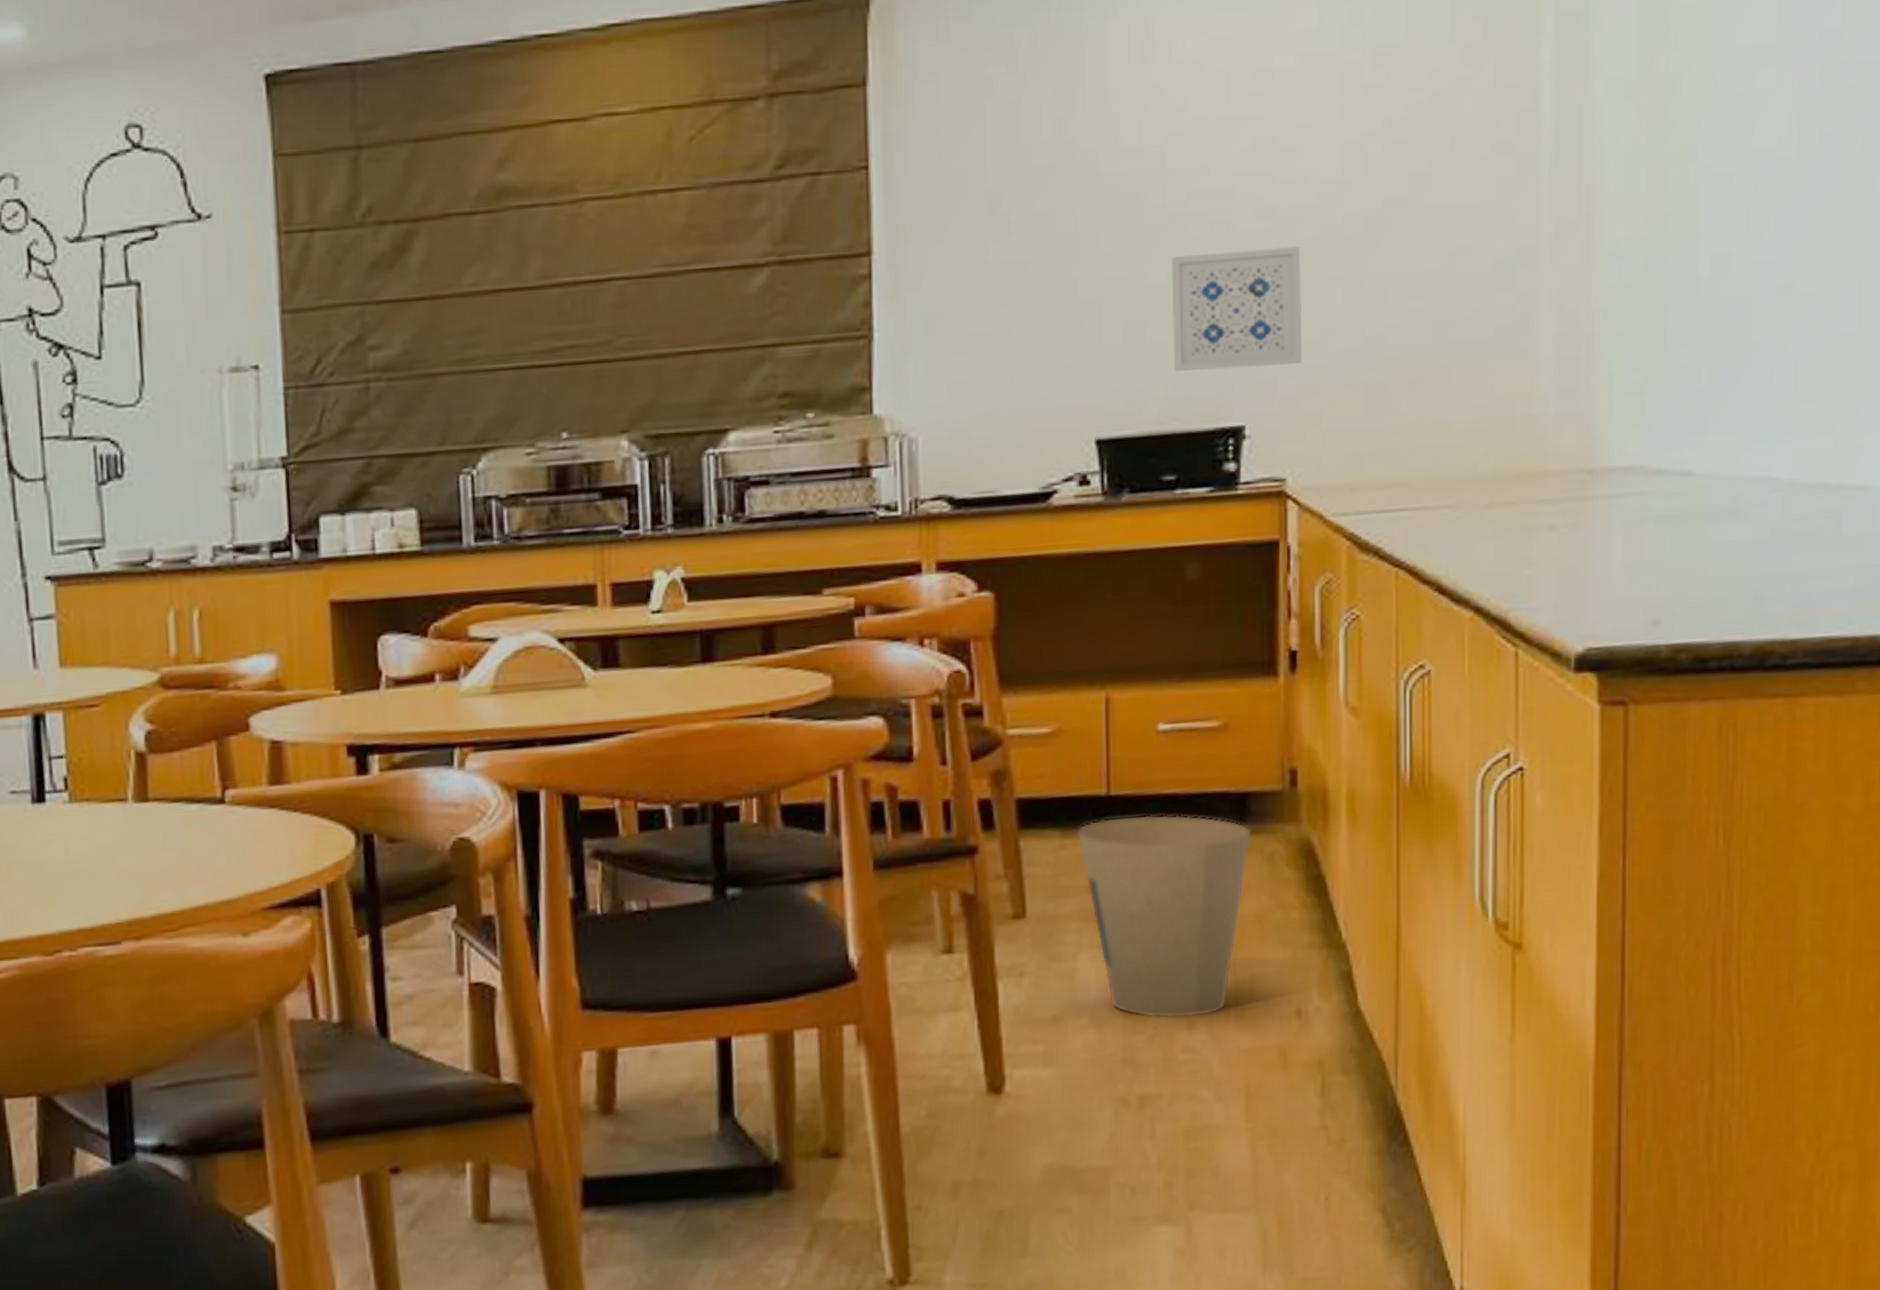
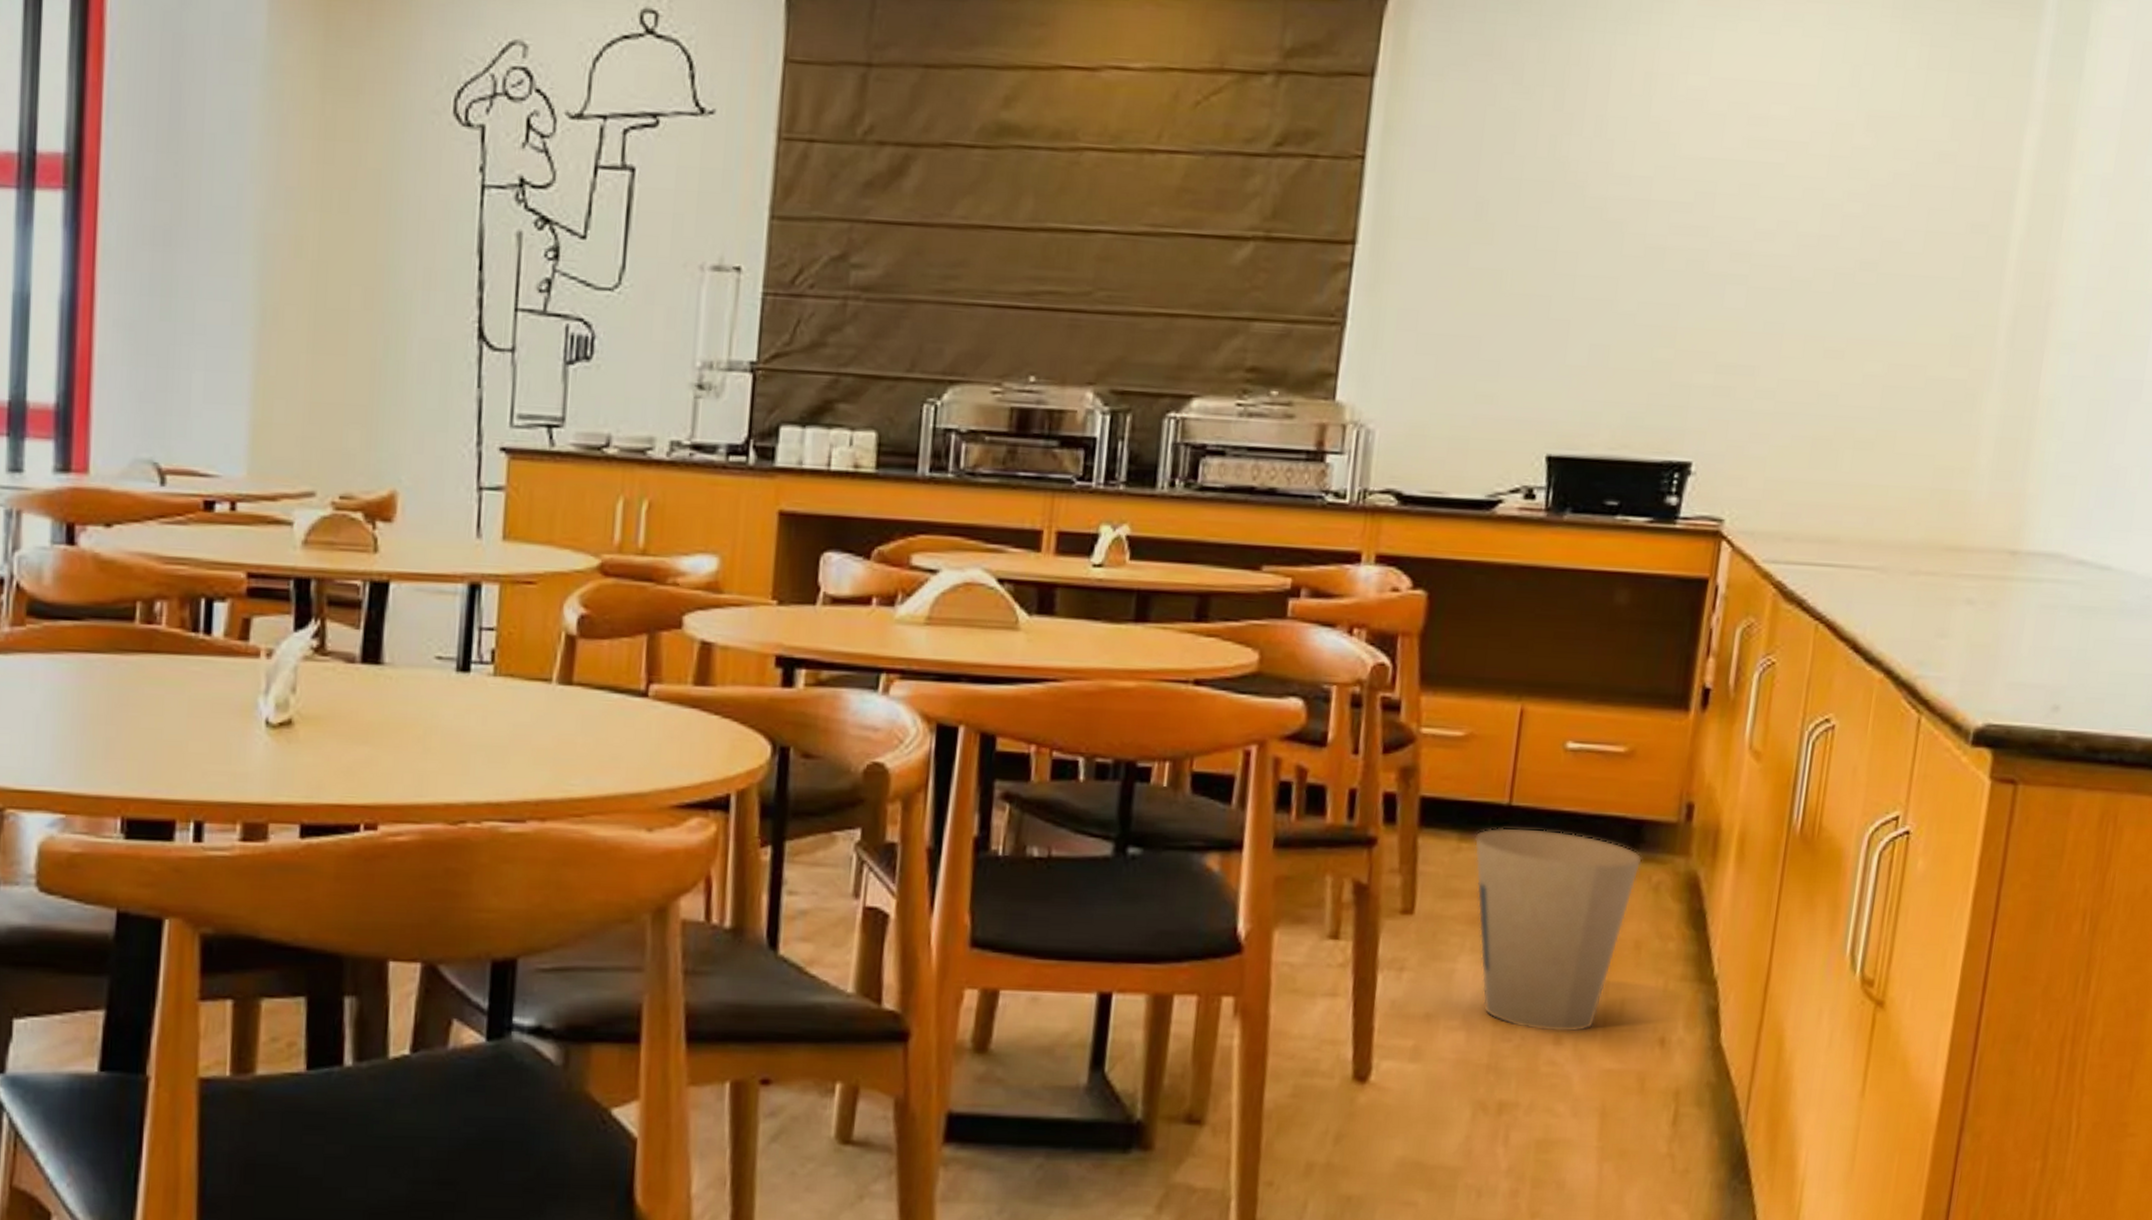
wall art: present [1171,245,1303,372] -> none [1631,287,1769,409]

